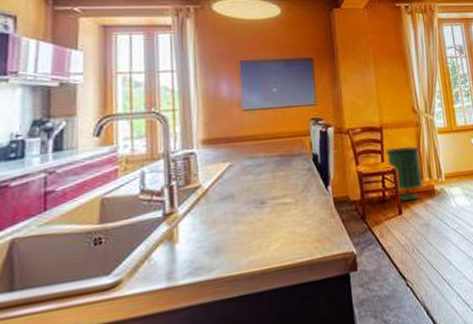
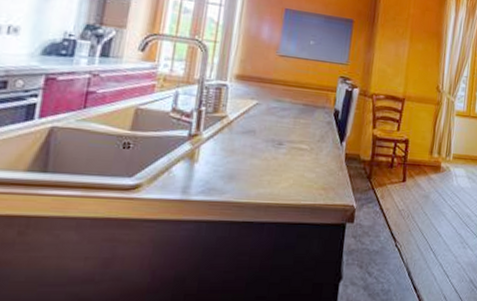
trash can: present [385,145,423,201] -> none [400,120,436,172]

